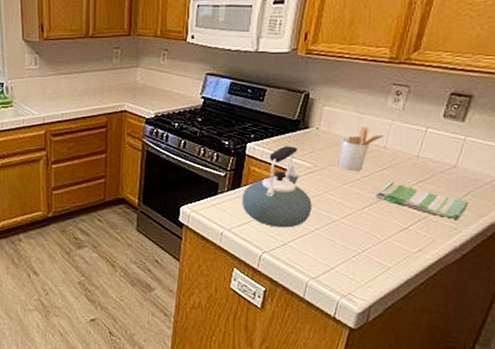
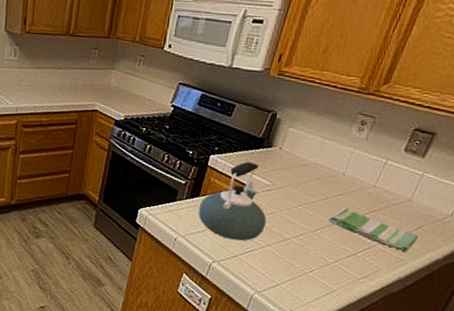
utensil holder: present [339,126,385,172] -> none [297,151,345,195]

